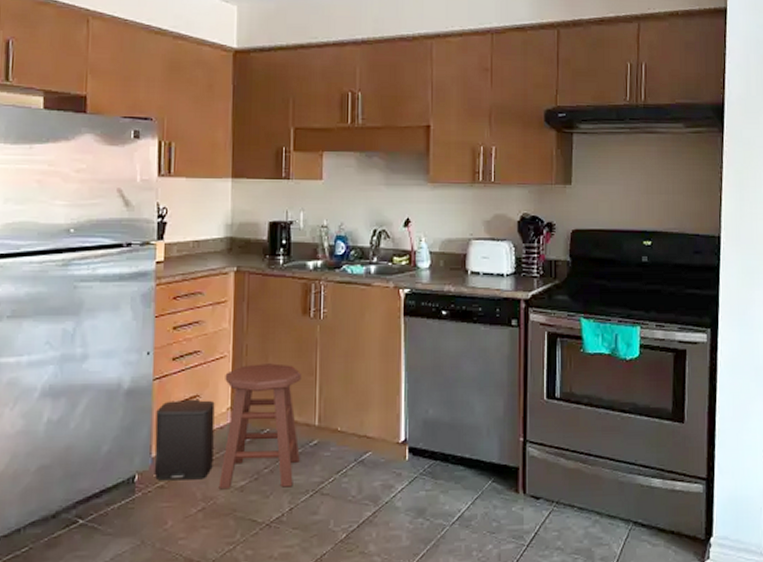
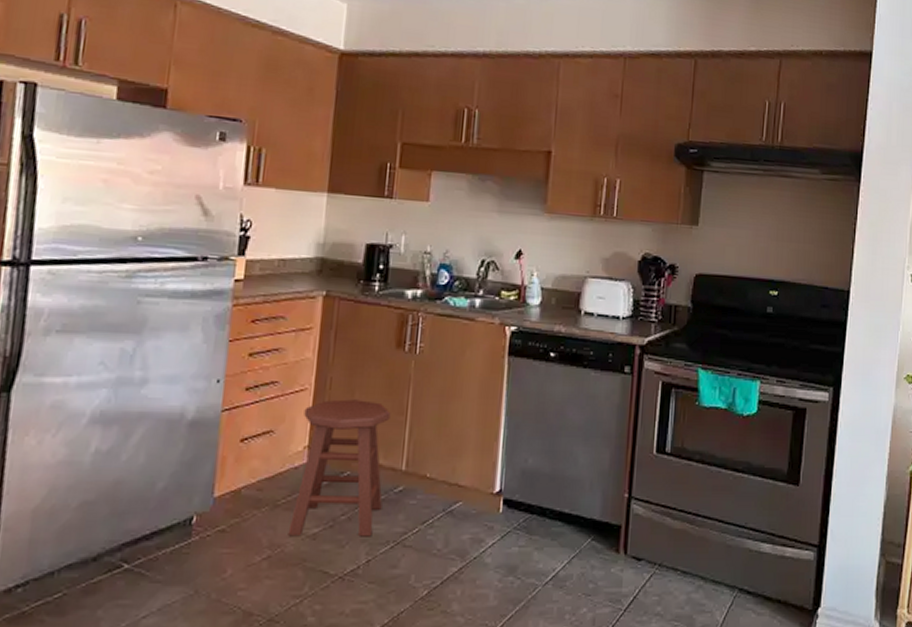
pedal bin: present [154,398,215,481] -> none [215,434,291,524]

